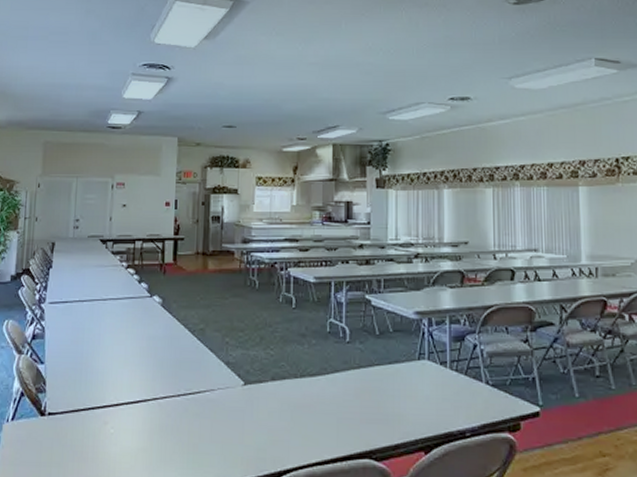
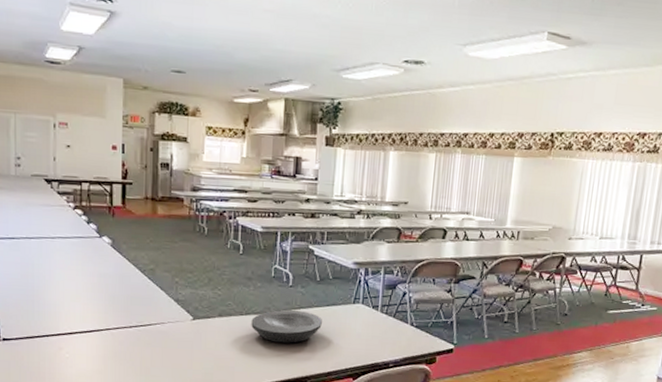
plate: none [307,369,385,410] -> present [251,309,322,343]

